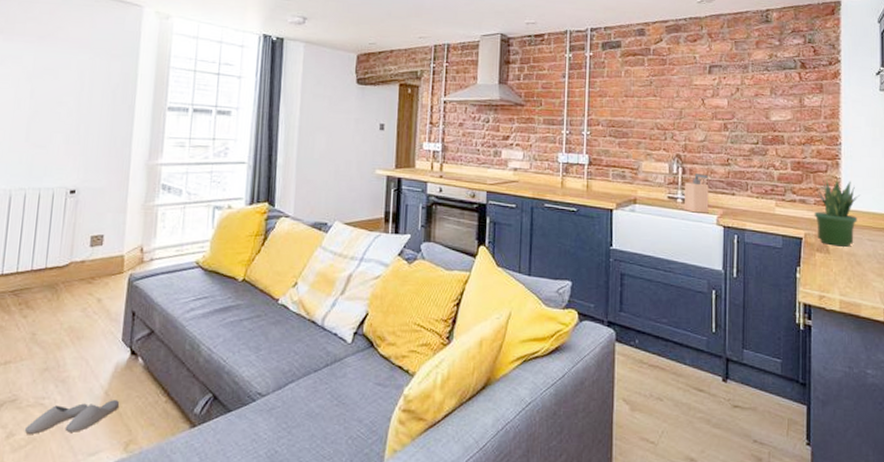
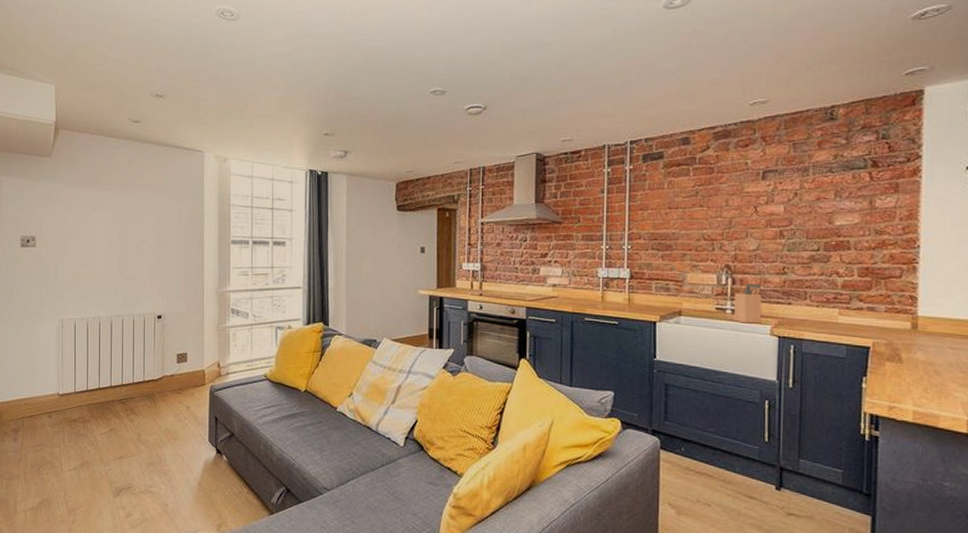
slippers: present [25,400,120,434] -> none [140,490,211,515]
planter: present [814,178,860,247] -> none [885,284,941,356]

